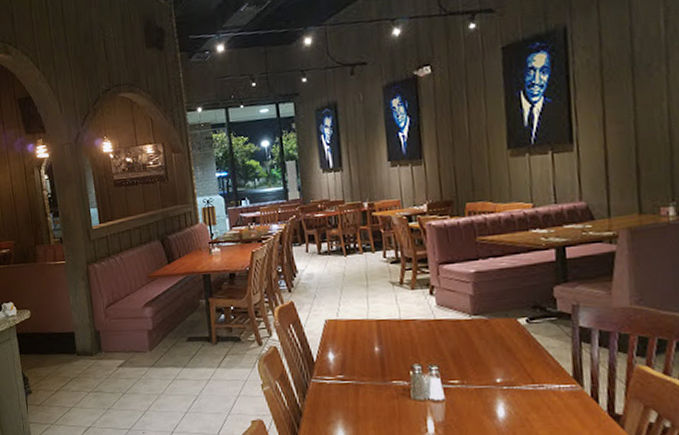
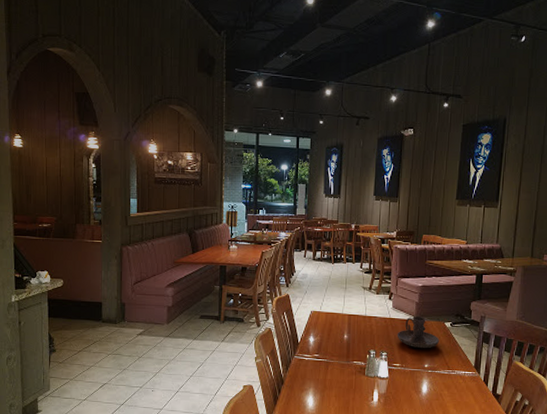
candle holder: none [448,314,513,358] -> present [397,316,439,349]

